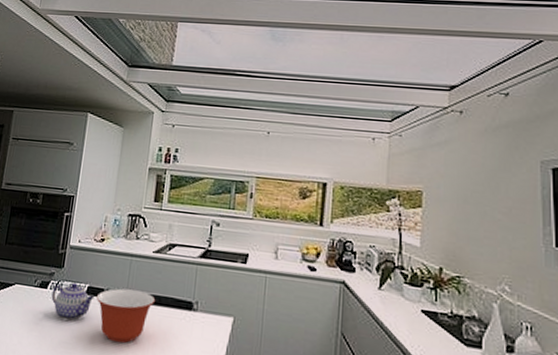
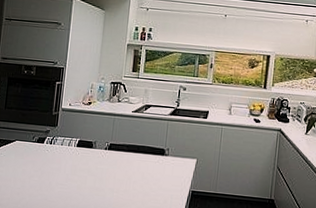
teapot: present [51,282,94,321] -> none [48,138,84,167]
mixing bowl: present [96,288,156,344] -> none [86,141,135,183]

